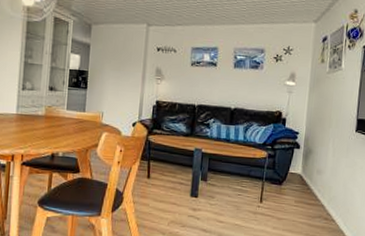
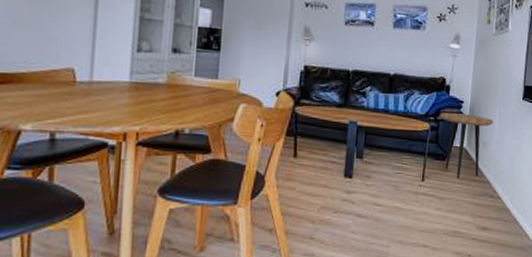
side table: none [276,142,328,202] -> present [440,112,494,179]

